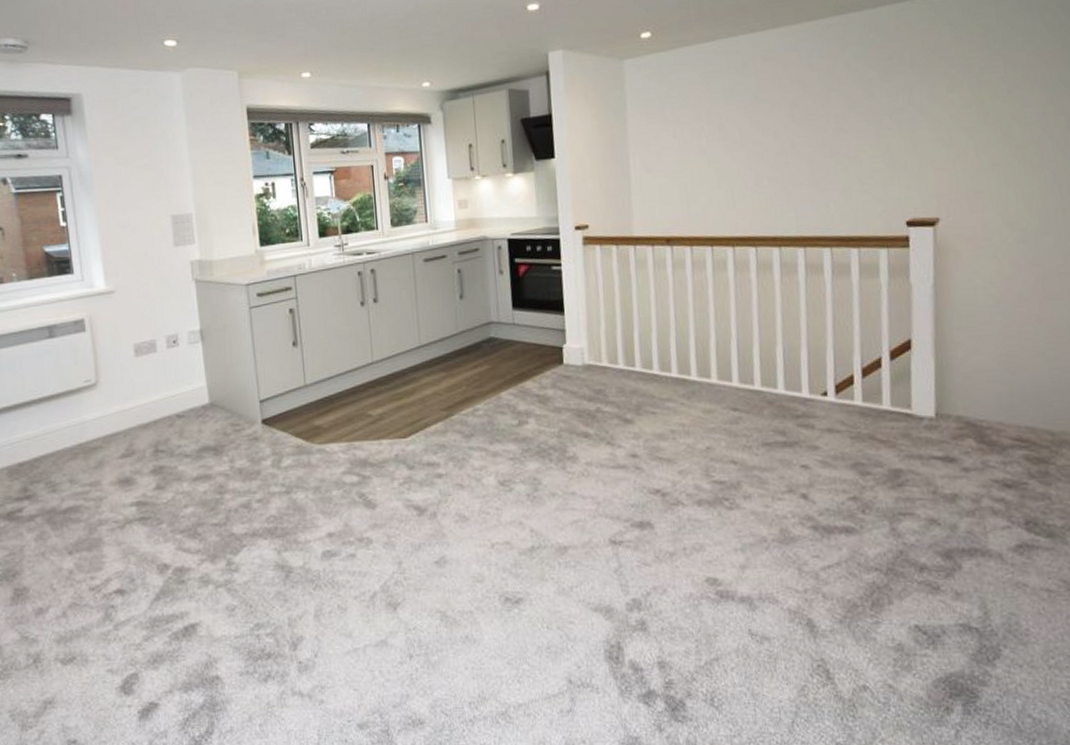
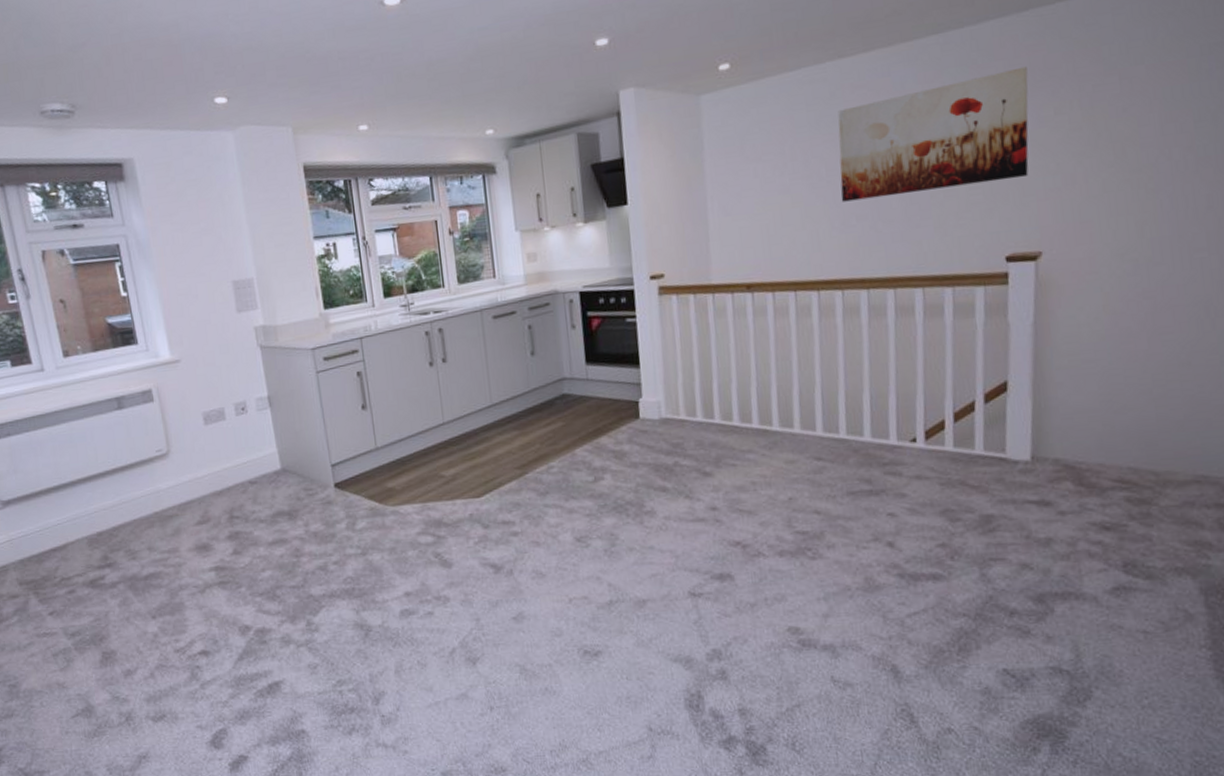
wall art: none [750,48,925,164] -> present [838,66,1029,202]

